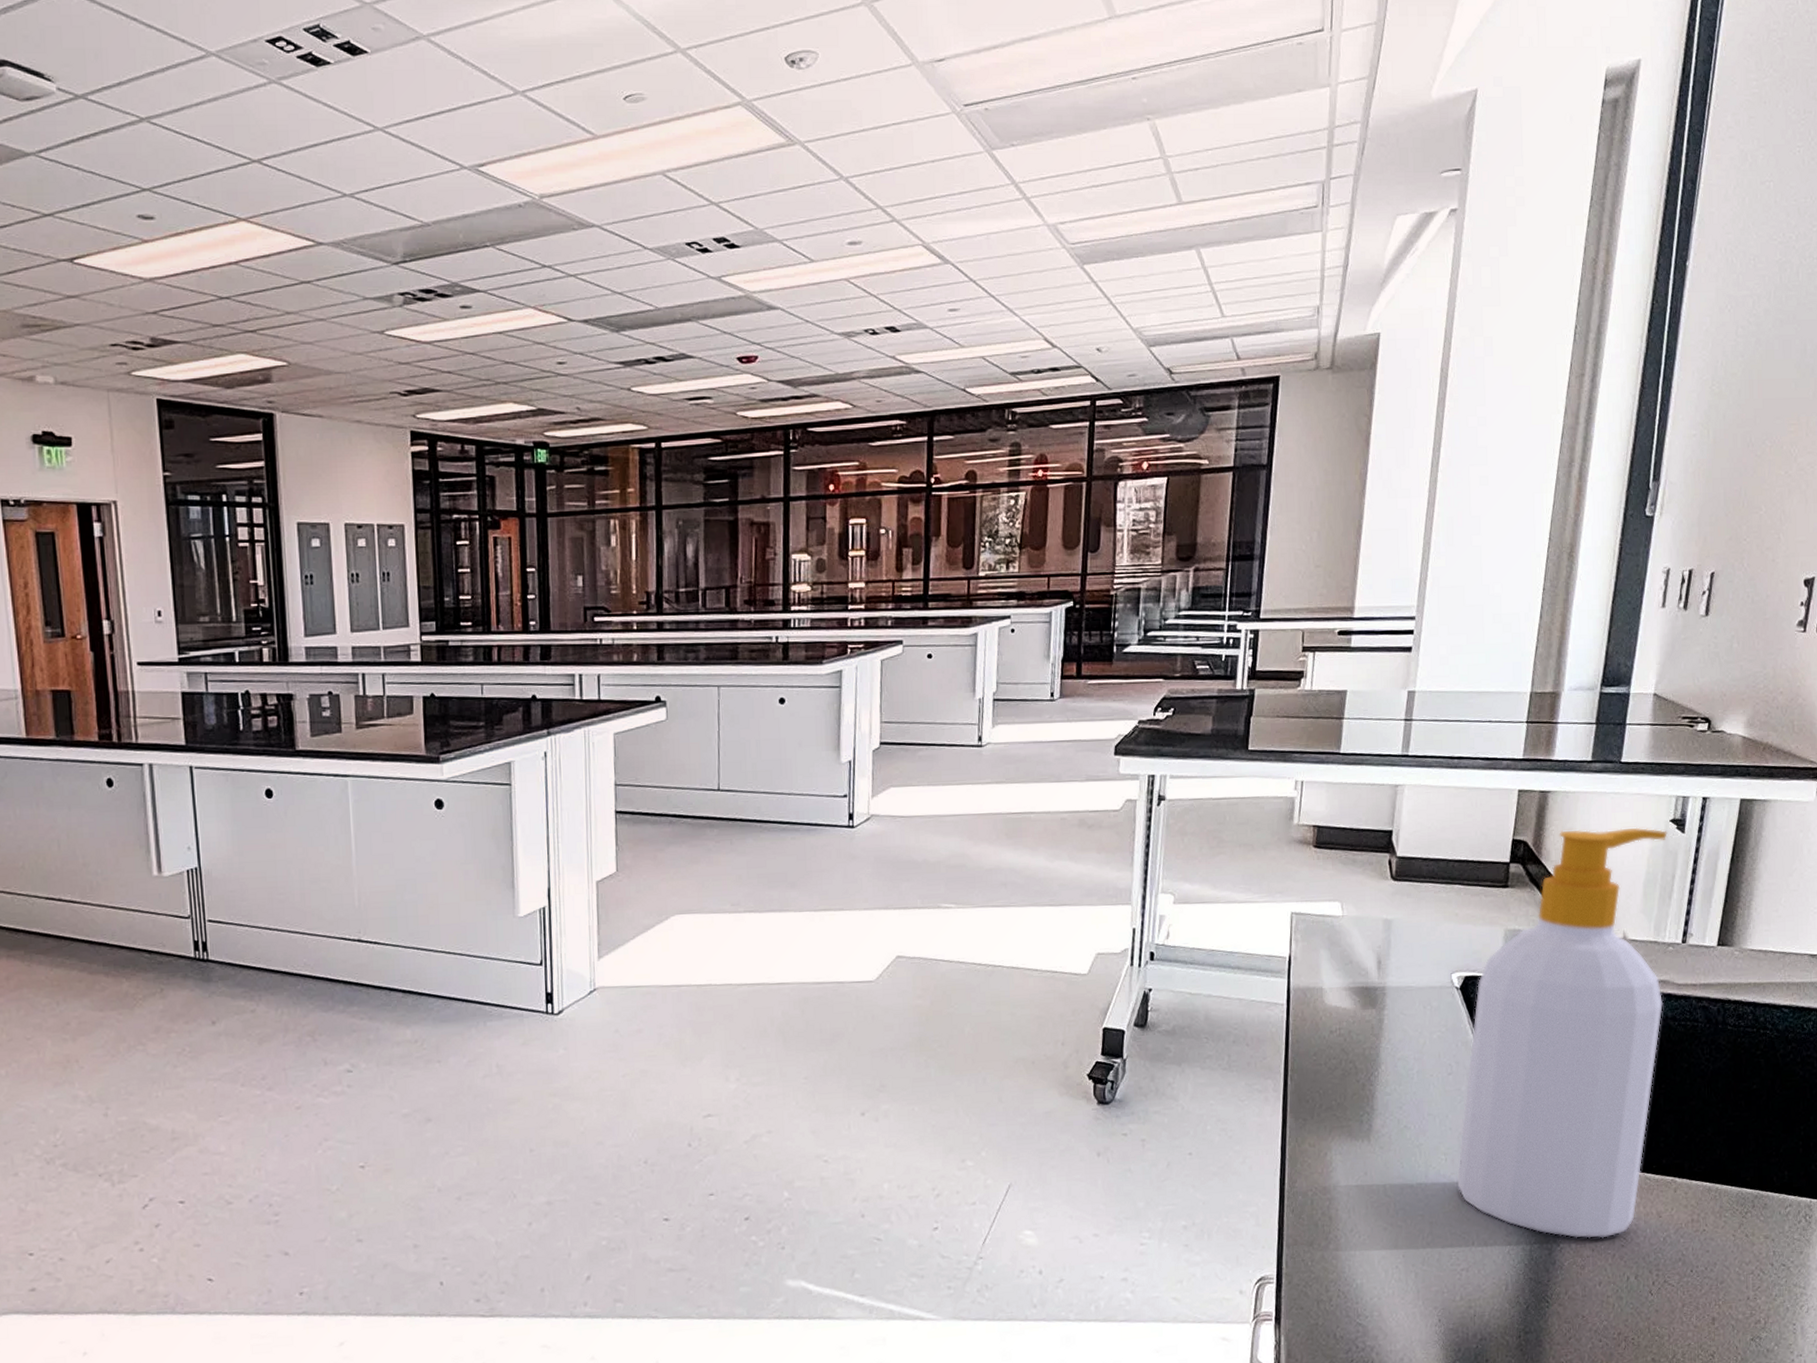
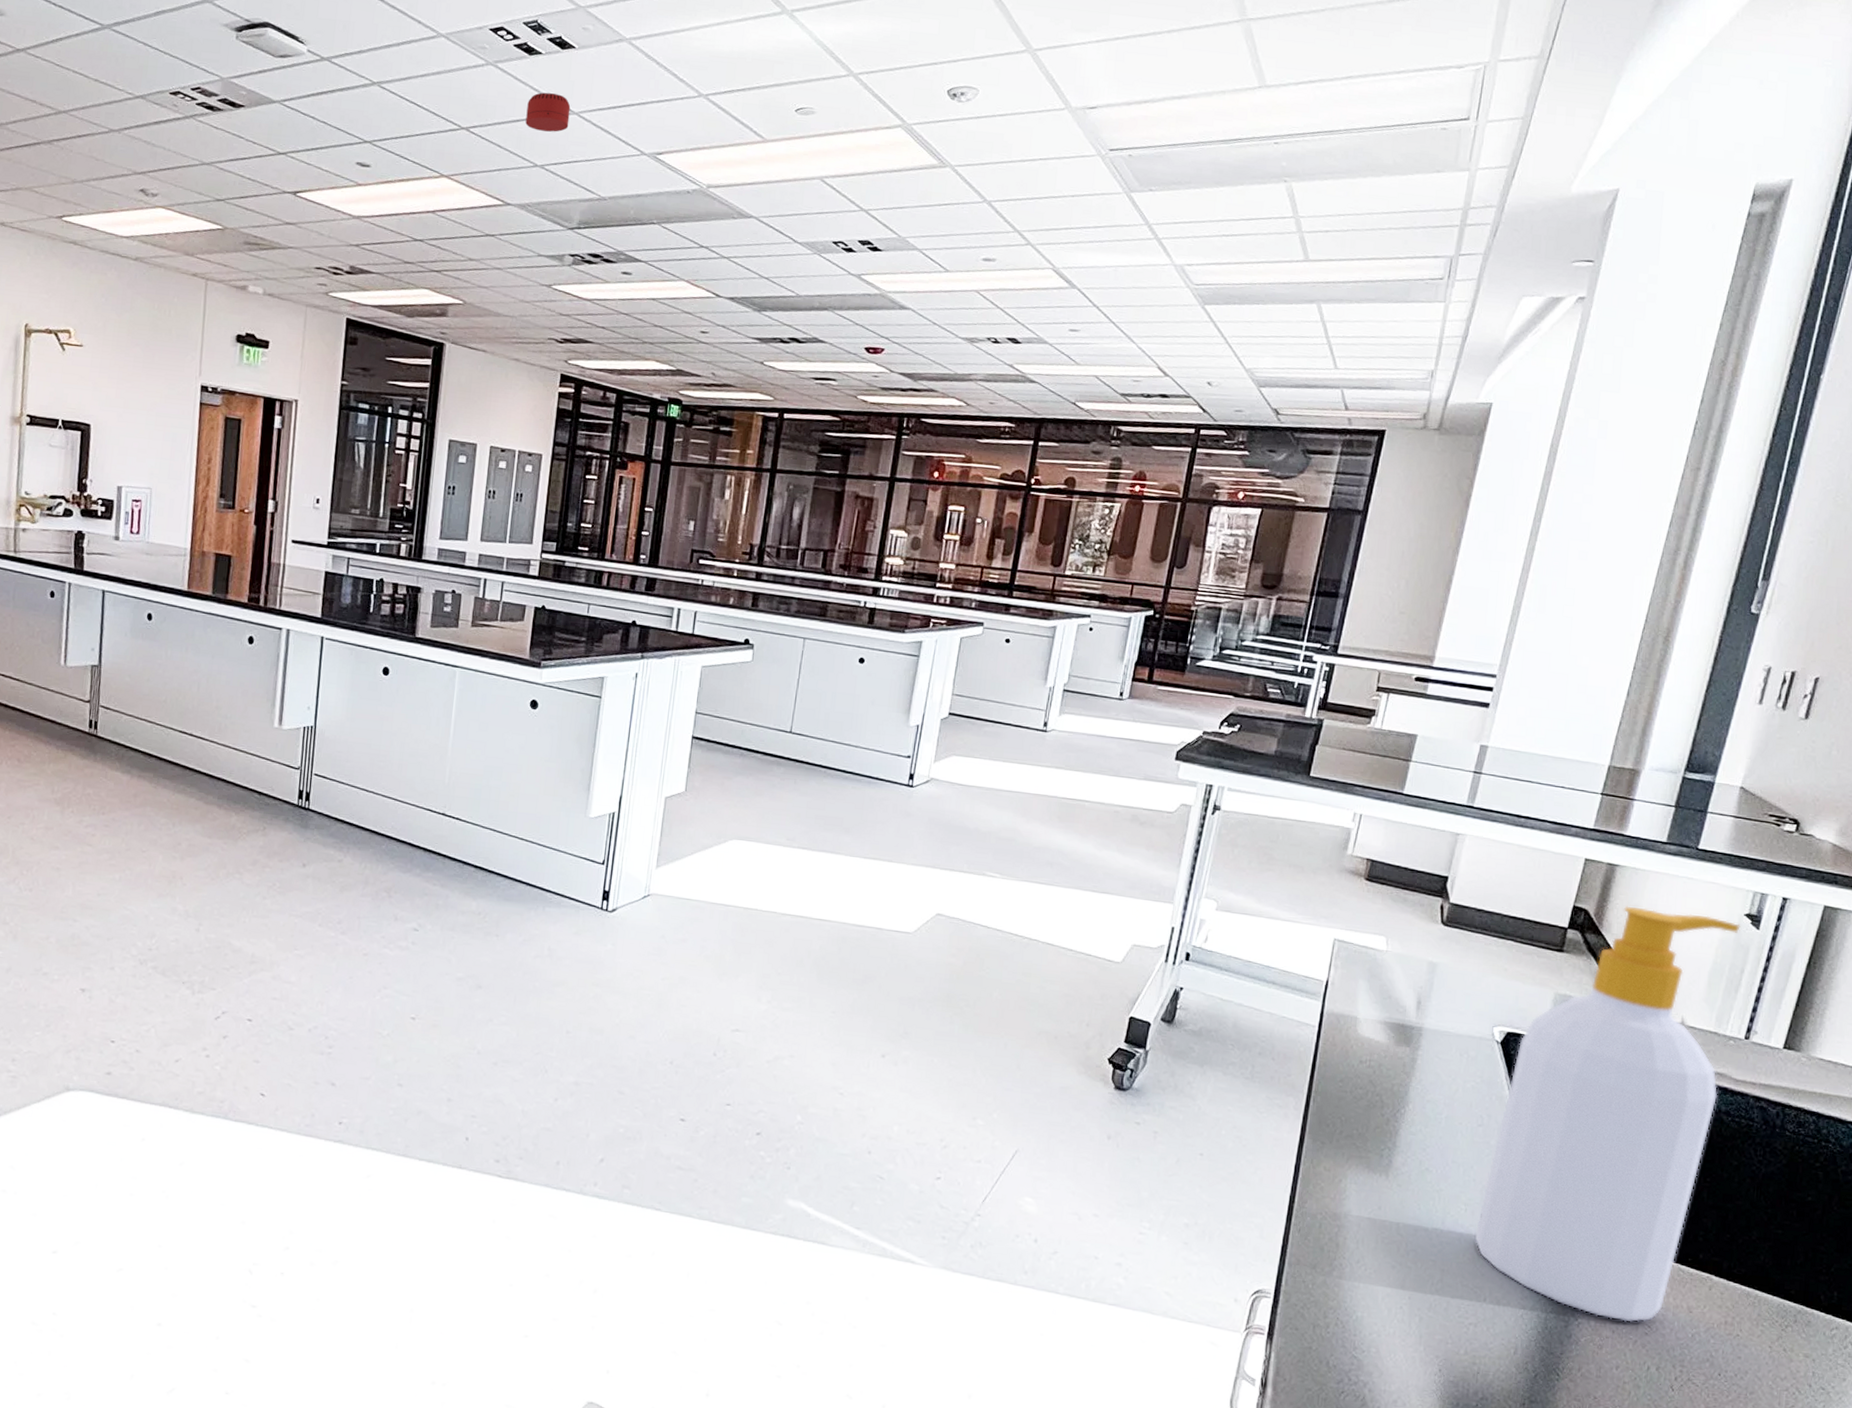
smoke detector: none [323,108,375,154] -> present [525,92,571,132]

